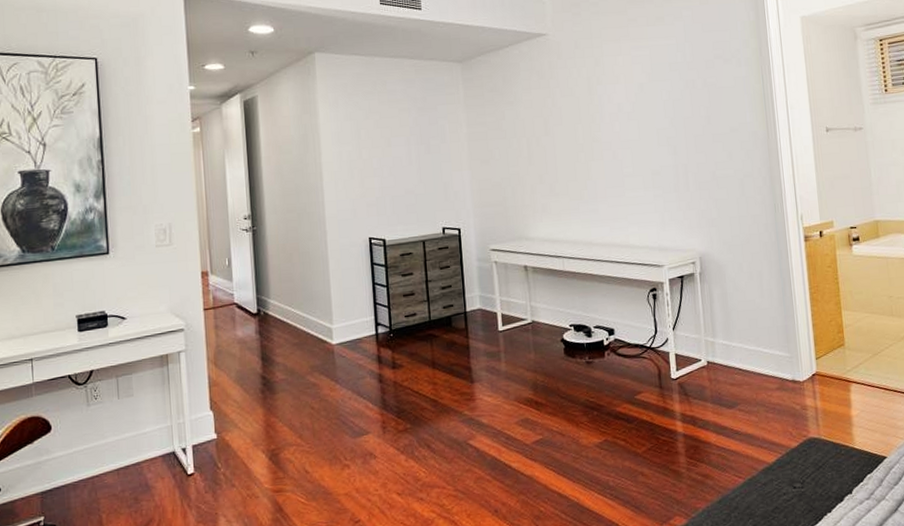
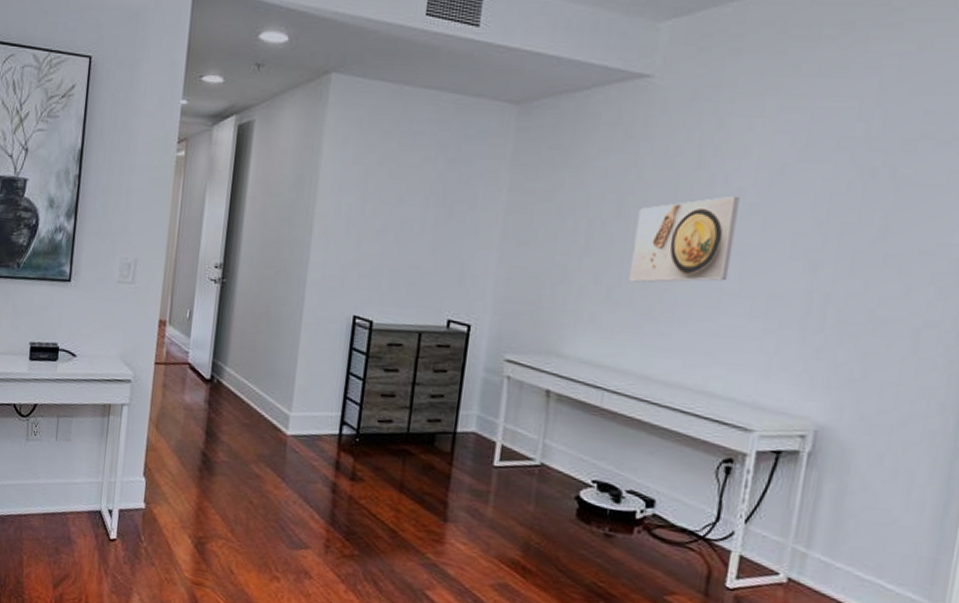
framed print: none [558,109,625,178] -> present [629,195,740,283]

